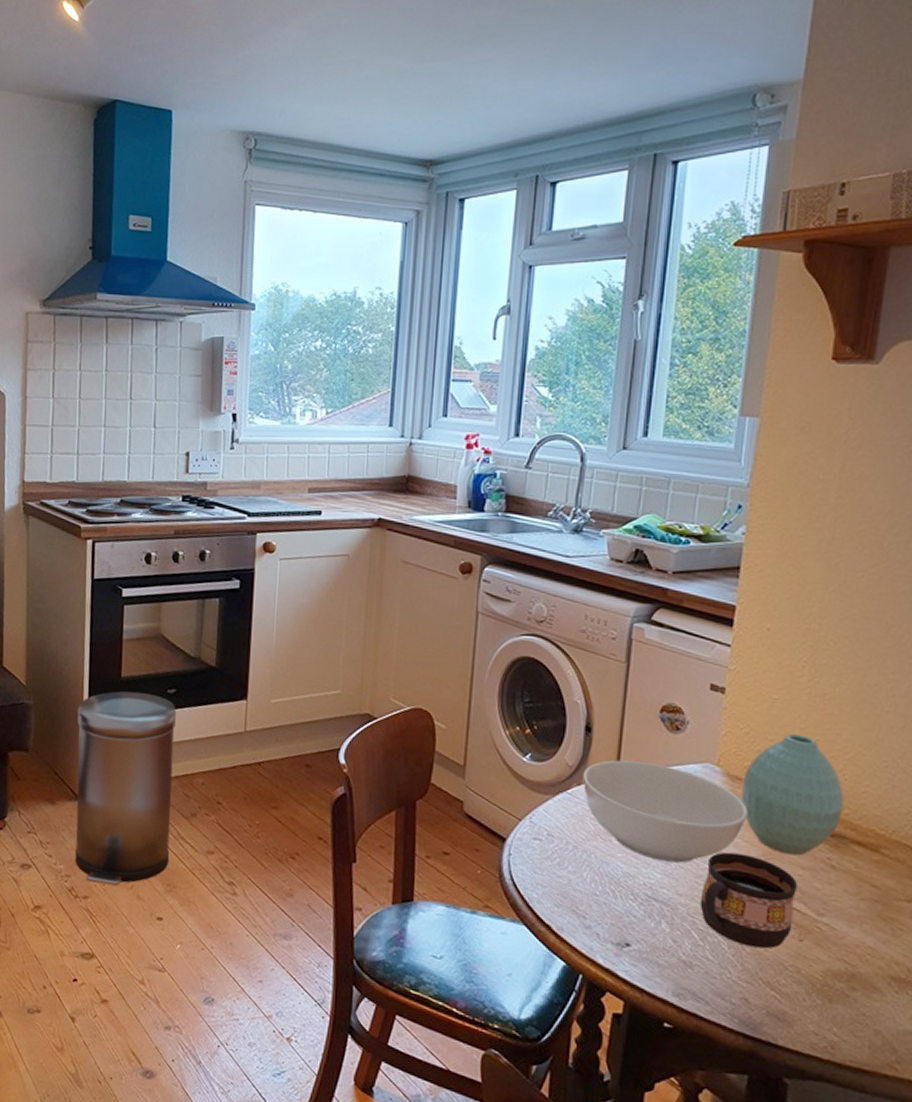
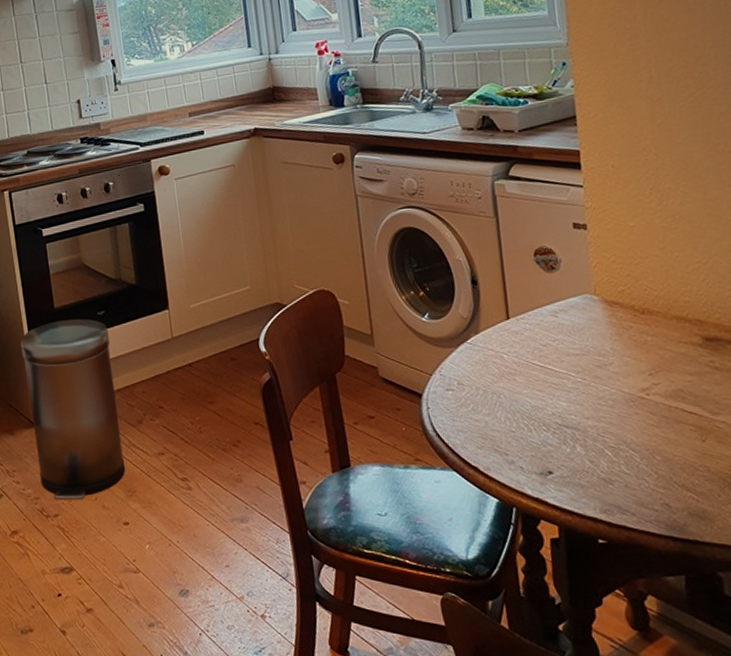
bowl: present [583,760,749,863] -> none [477,303,632,390]
cup: present [700,852,798,949] -> none [605,370,693,455]
vase: present [740,734,844,856] -> none [619,254,715,364]

